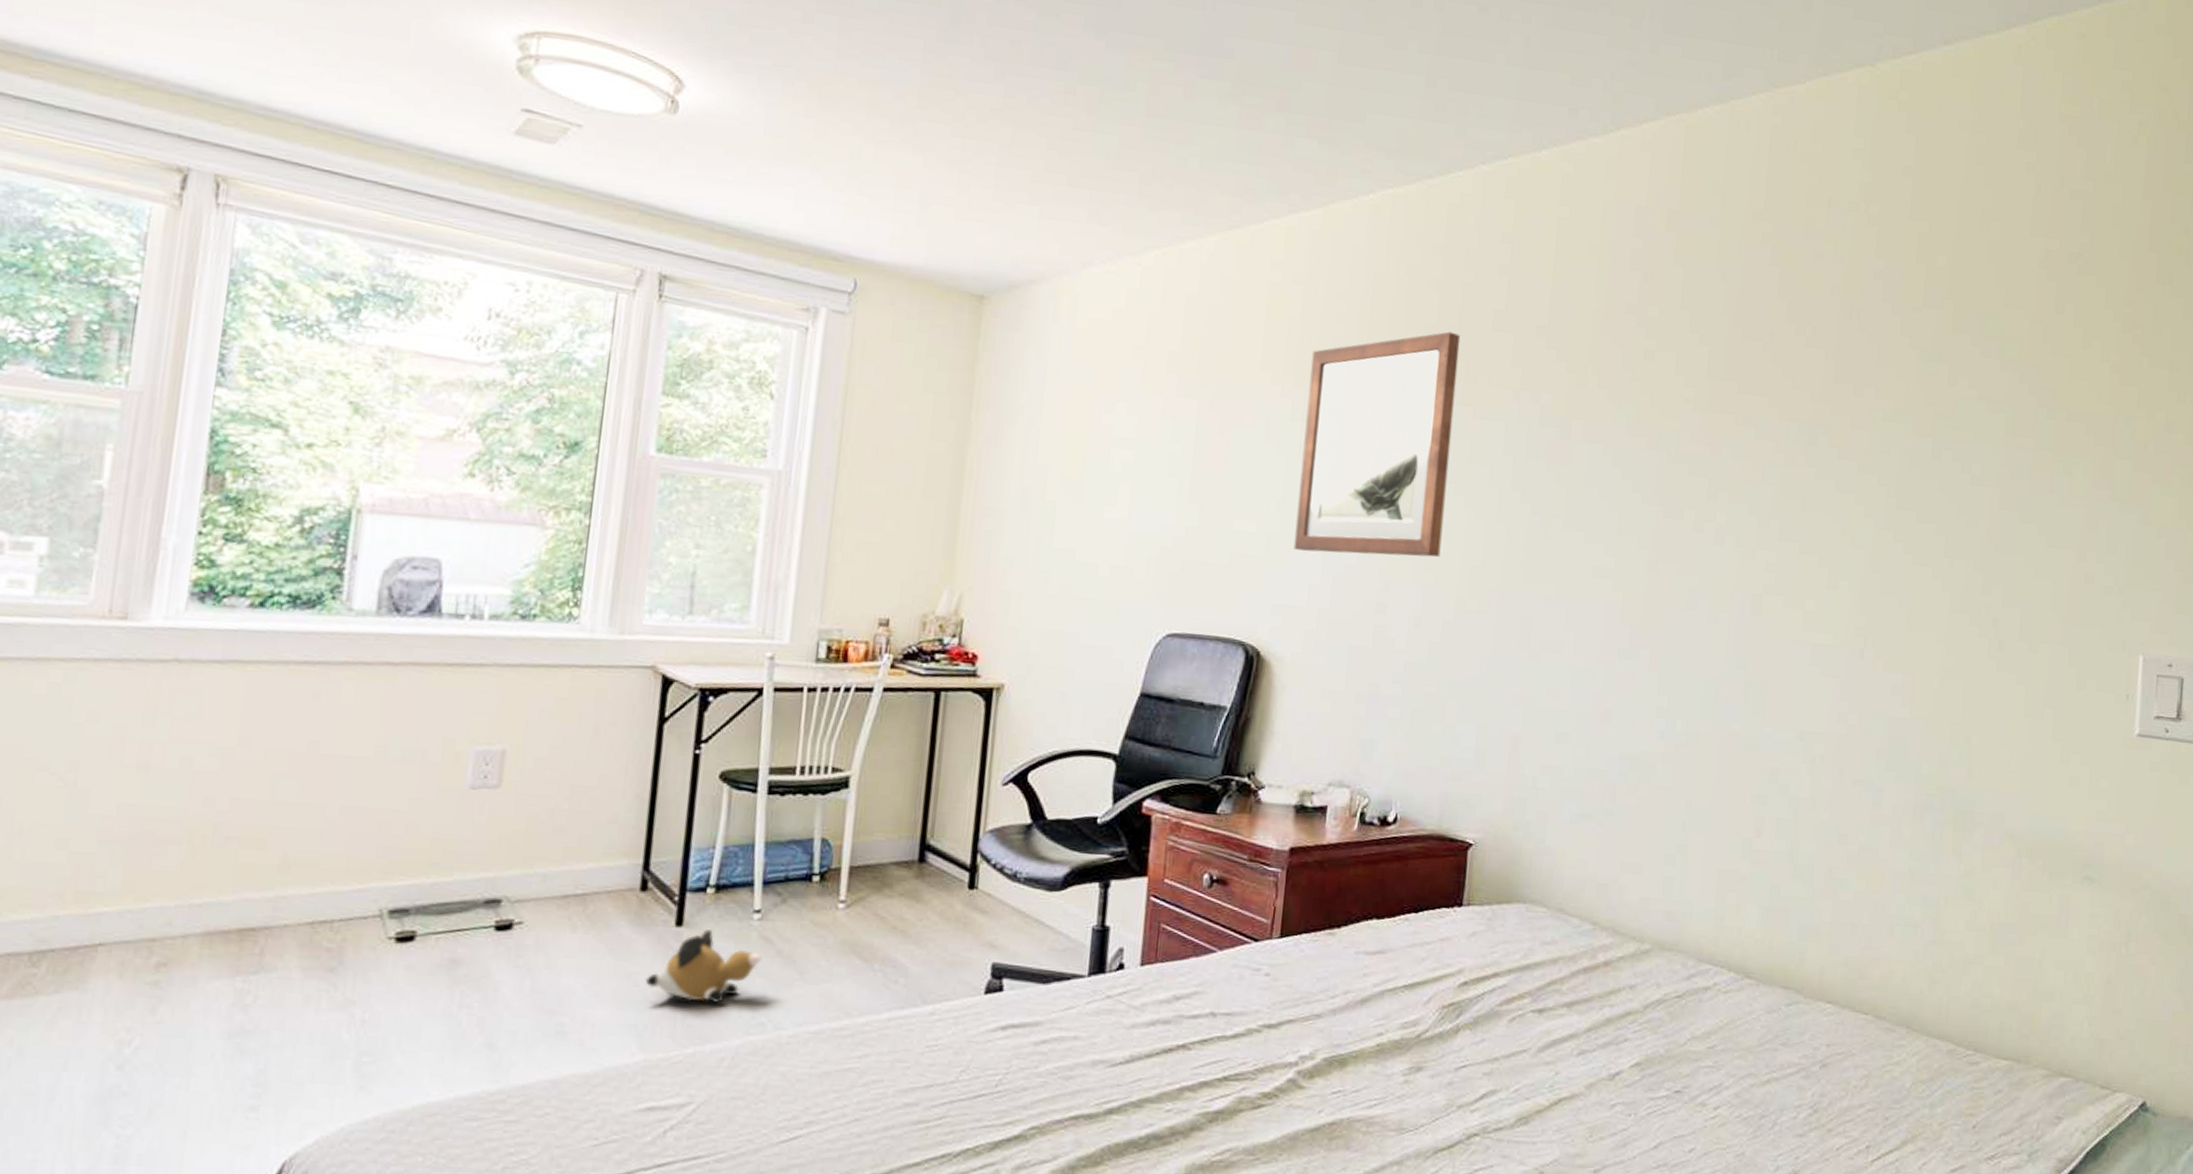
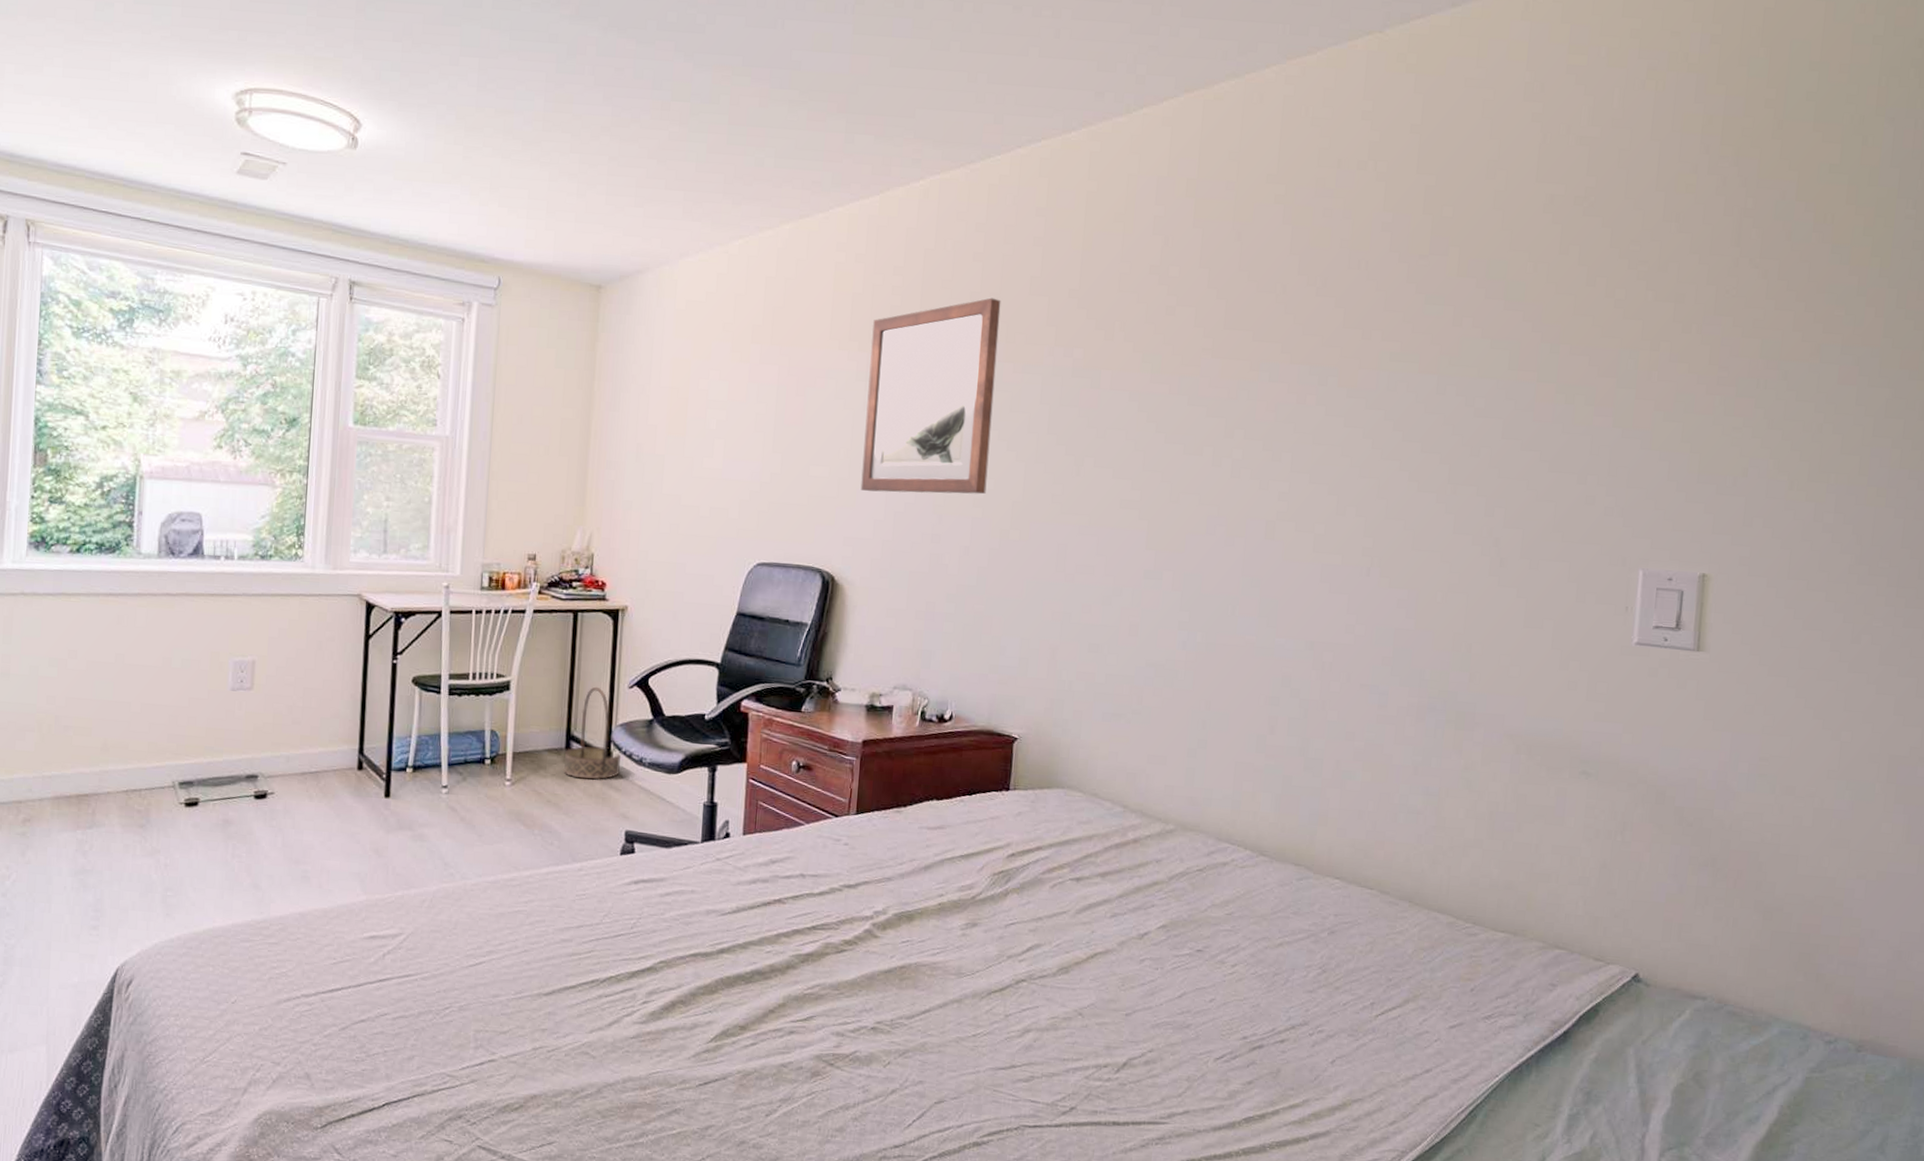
plush toy: present [645,930,762,1004] -> none [364,800,450,858]
basket: none [914,783,991,900] -> present [563,686,622,780]

